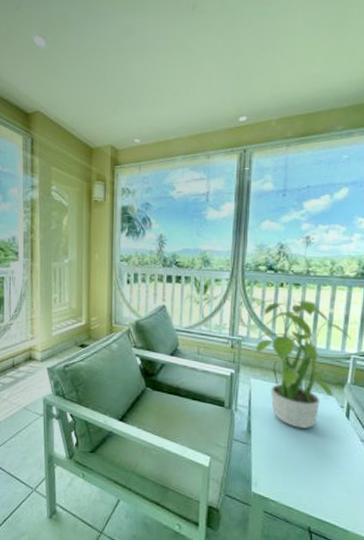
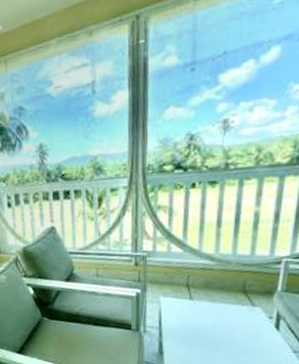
potted plant: present [251,296,351,428] -> none [156,196,282,345]

